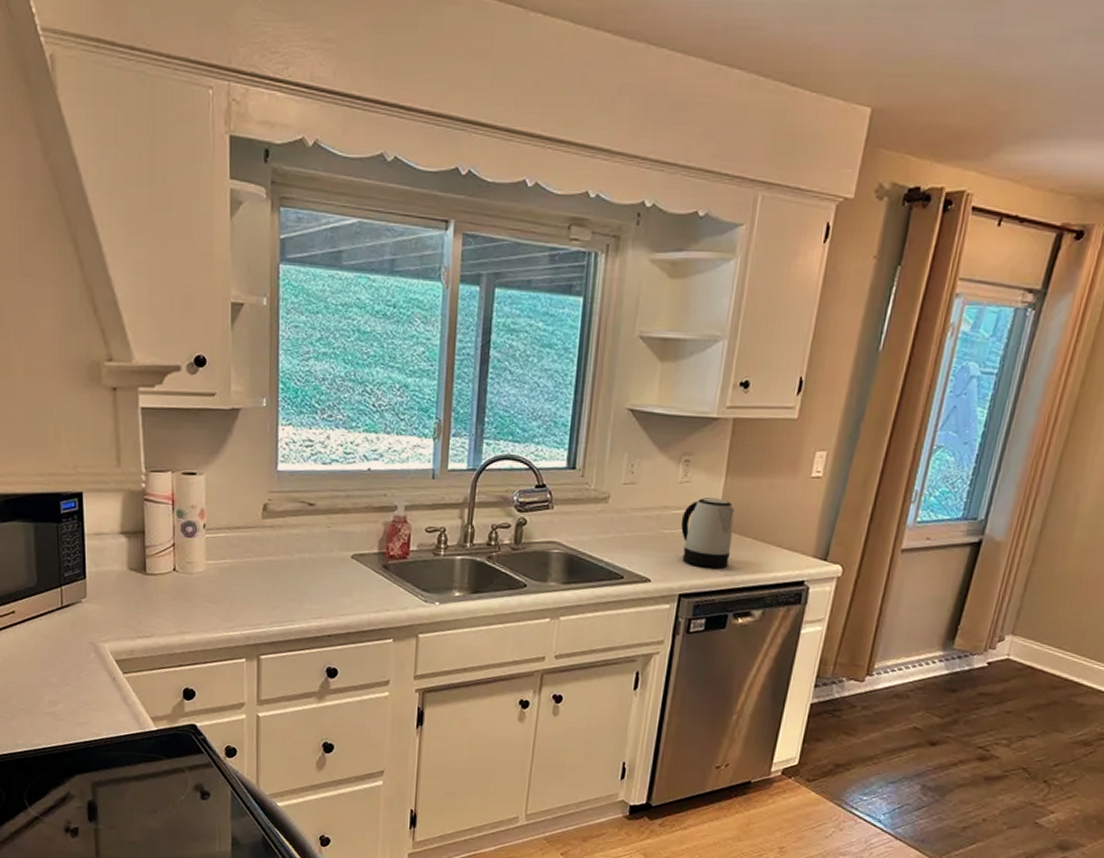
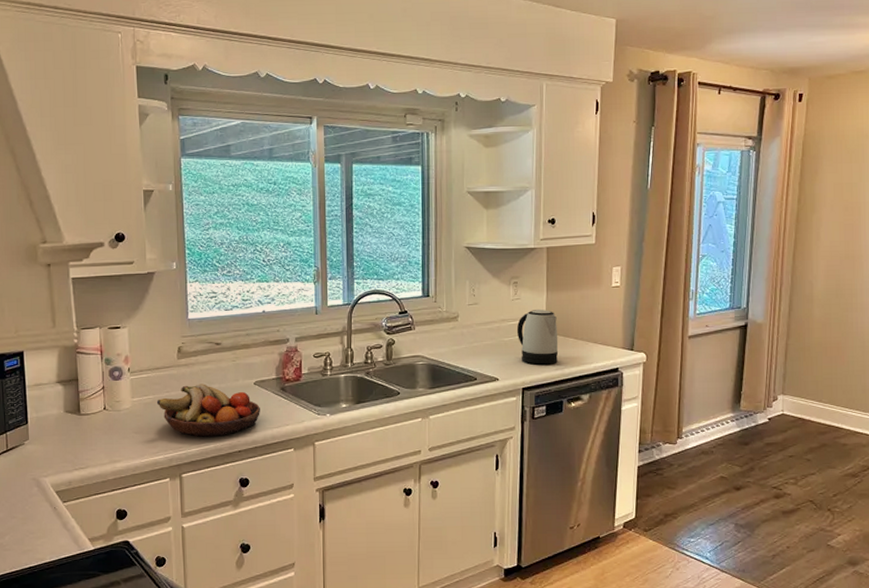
fruit bowl: none [234,551,357,616] -> present [156,384,260,437]

